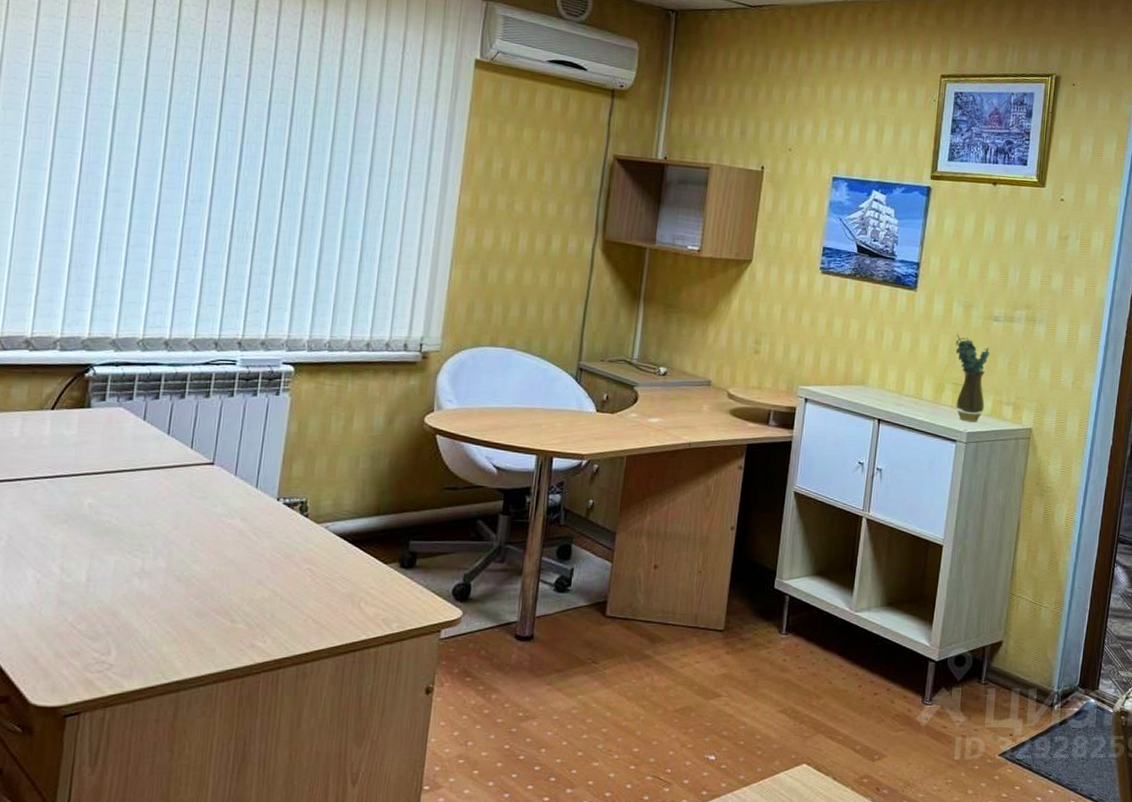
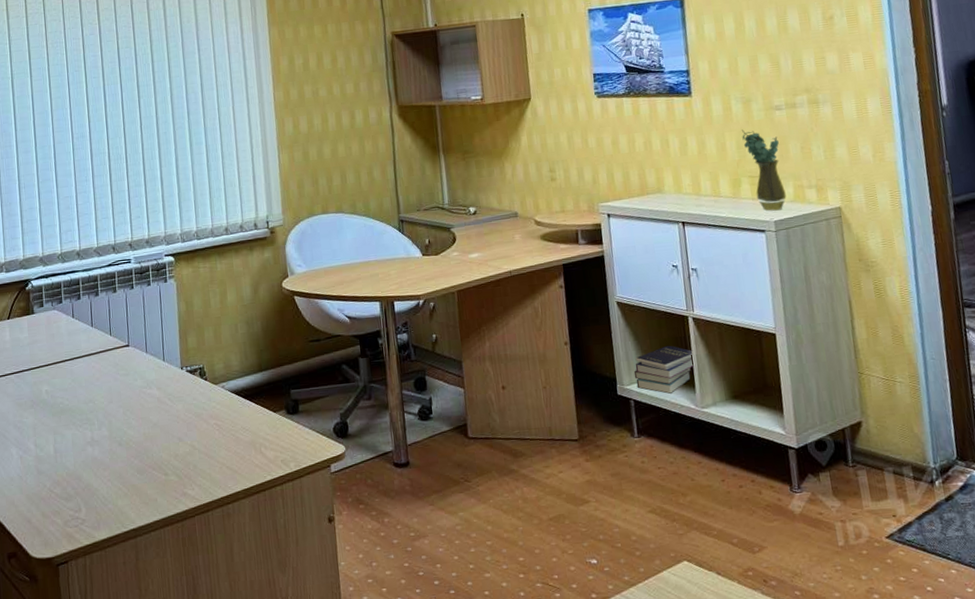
books: none [795,543,861,594] -> present [633,345,695,395]

